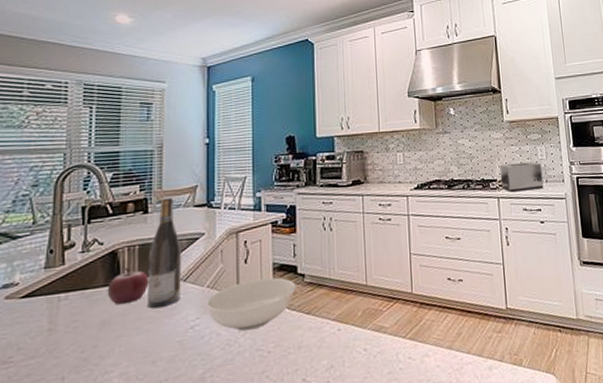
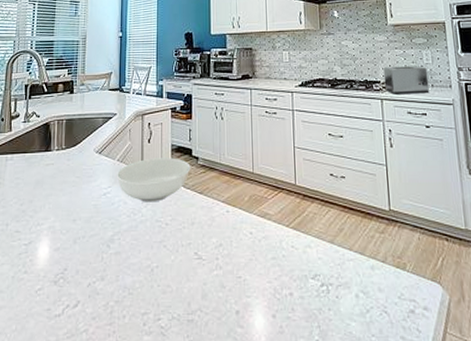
fruit: present [107,267,149,305] -> none [41,137,73,169]
wine bottle: present [147,197,181,308] -> none [71,81,98,174]

